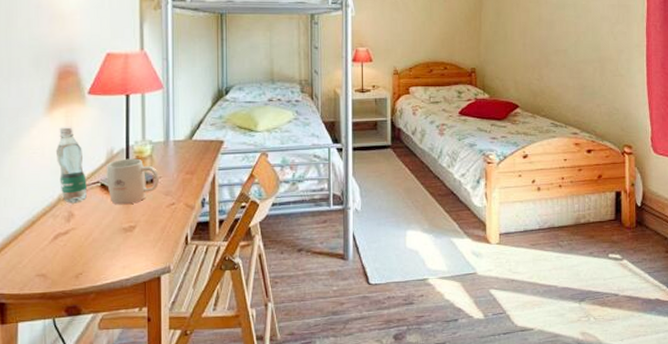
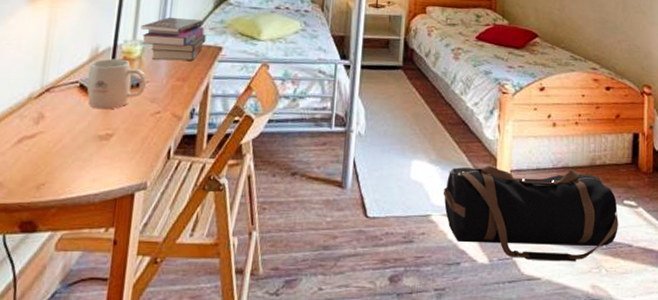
bottle: present [55,126,88,204] -> none [33,17,65,104]
books: none [148,116,208,157] -> present [141,16,206,61]
duffel bag: none [437,229,604,314] -> present [442,165,618,262]

